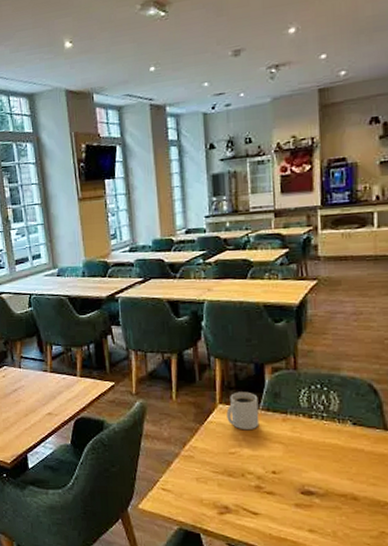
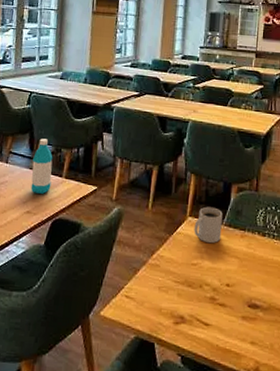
water bottle: none [44,340,67,395] -> present [31,138,53,194]

